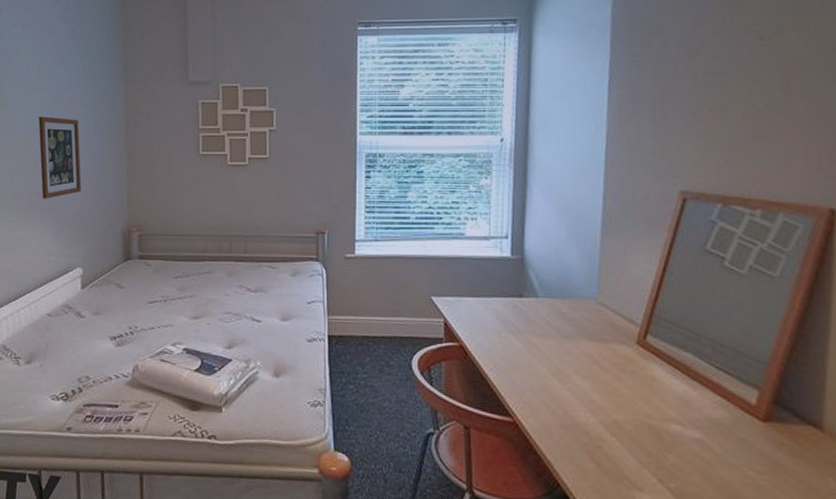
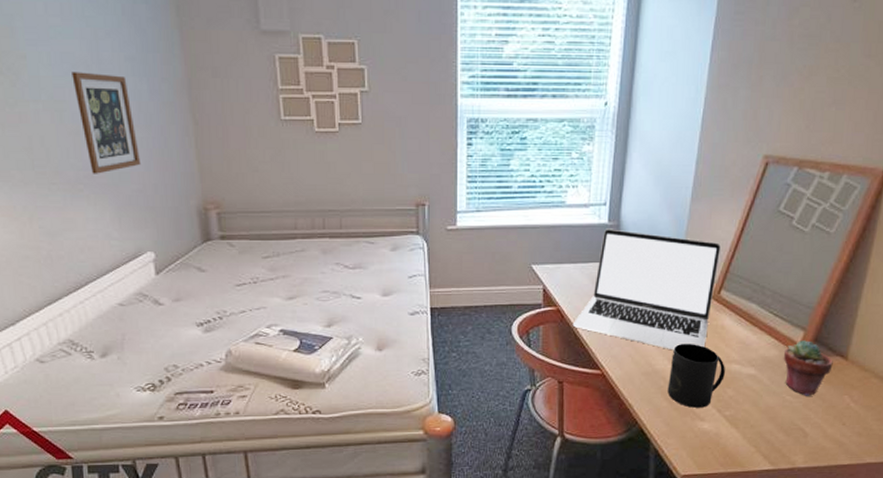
laptop: none [478,262,641,402] -> present [573,229,721,351]
mug: none [593,393,663,475] -> present [667,343,725,408]
potted succulent: none [735,400,804,473] -> present [783,339,833,396]

